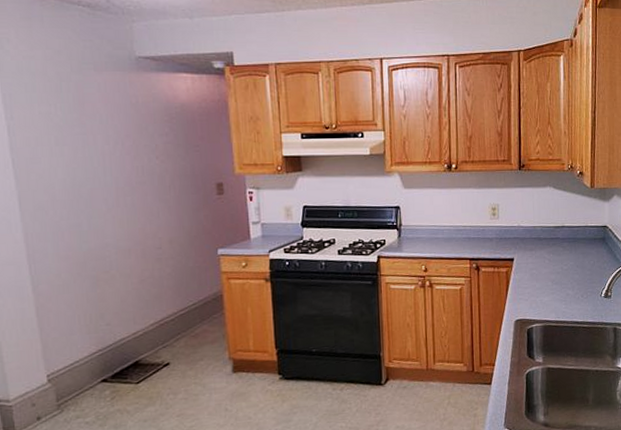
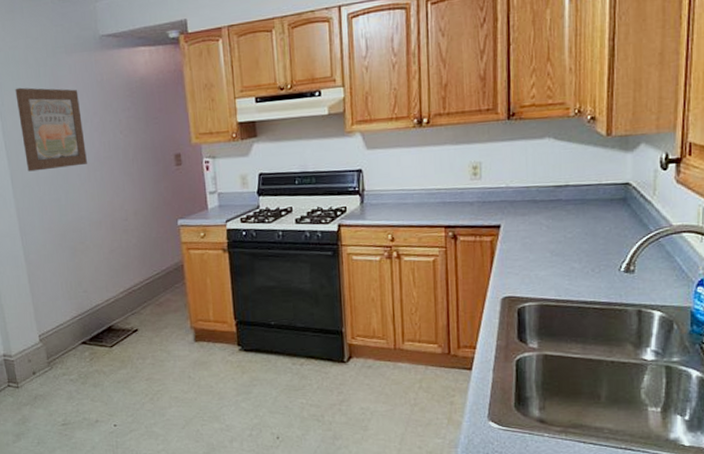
wall art: none [29,101,116,193] -> present [15,87,87,172]

